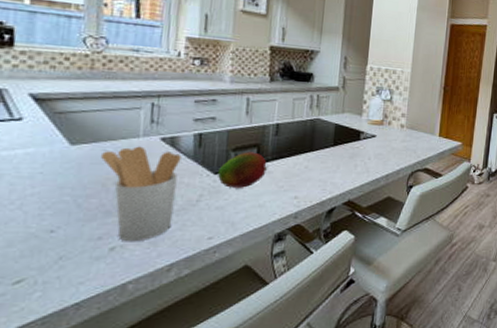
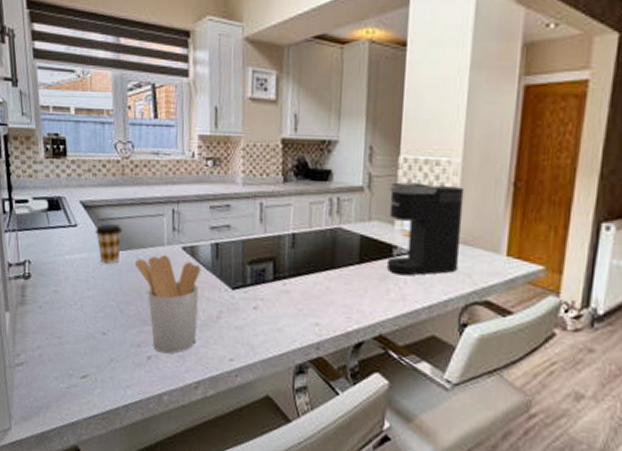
coffee cup: none [47,117,88,159] -> present [95,224,123,265]
fruit: present [218,152,268,188] -> none [235,266,286,308]
coffee maker: none [355,84,412,154] -> present [386,182,464,276]

